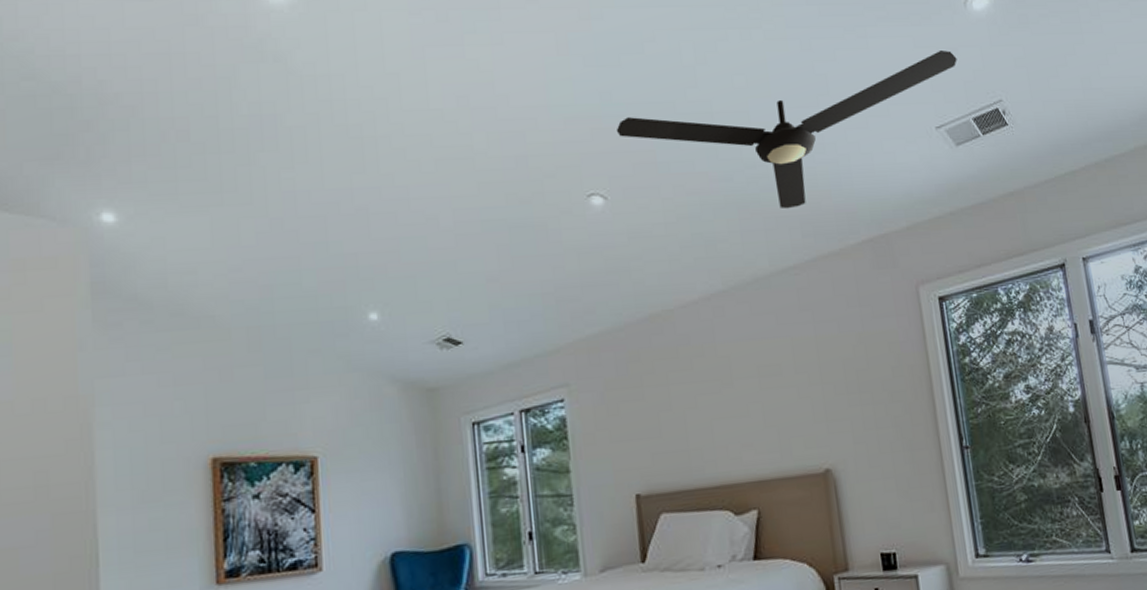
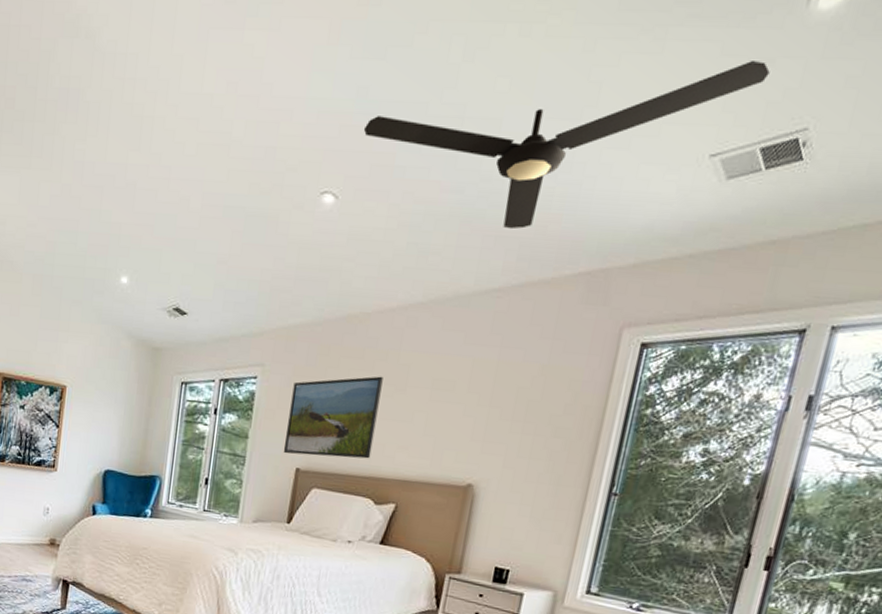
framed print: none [608,373,716,481] -> present [283,376,383,459]

